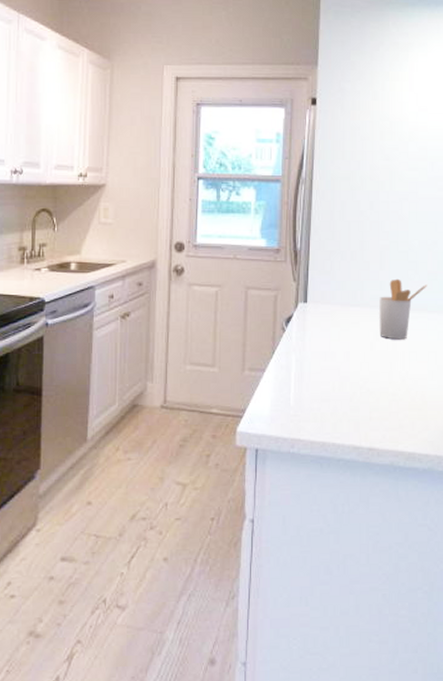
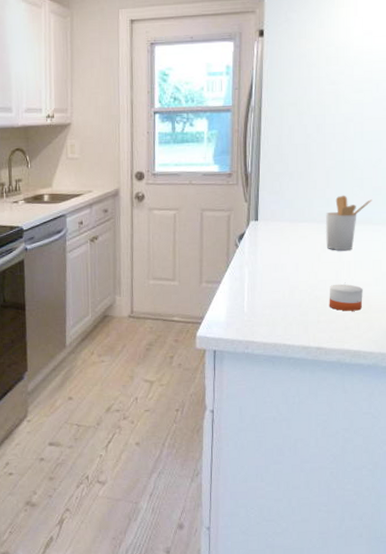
candle: none [382,376,418,407] -> present [329,284,363,311]

